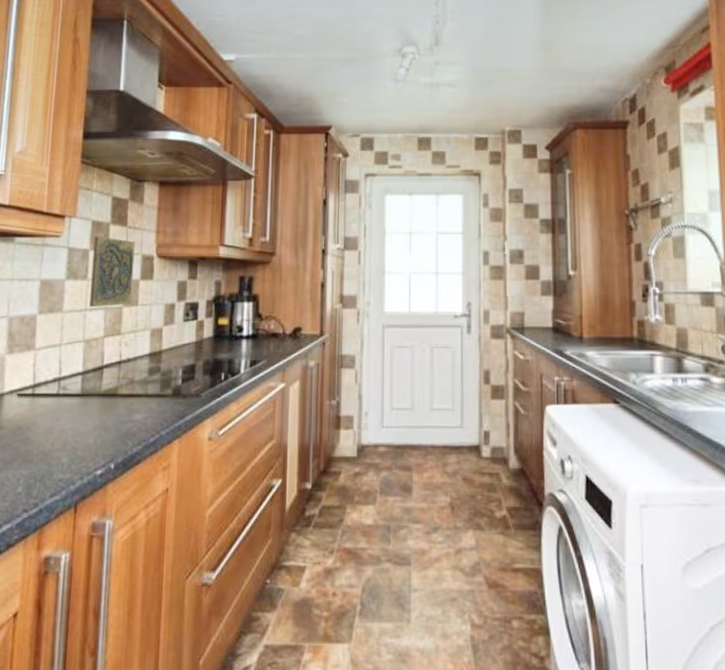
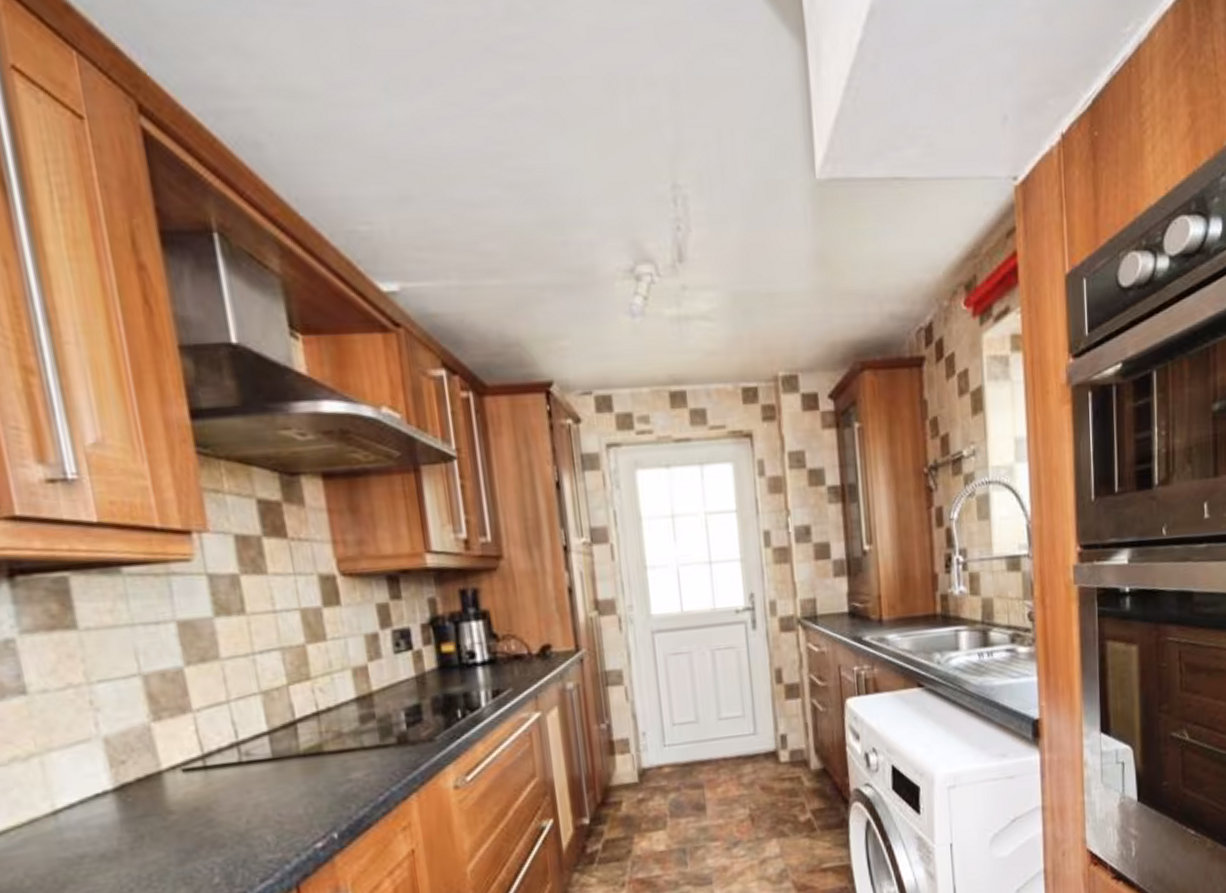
decorative tile: present [89,236,135,308] -> none [242,554,317,650]

